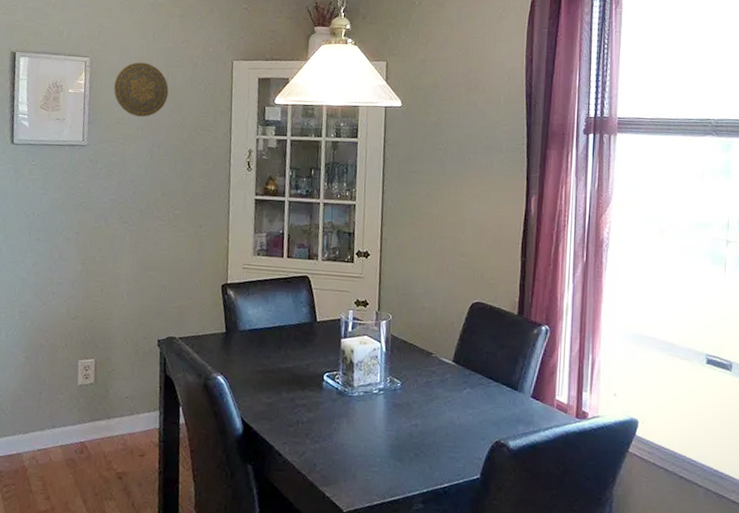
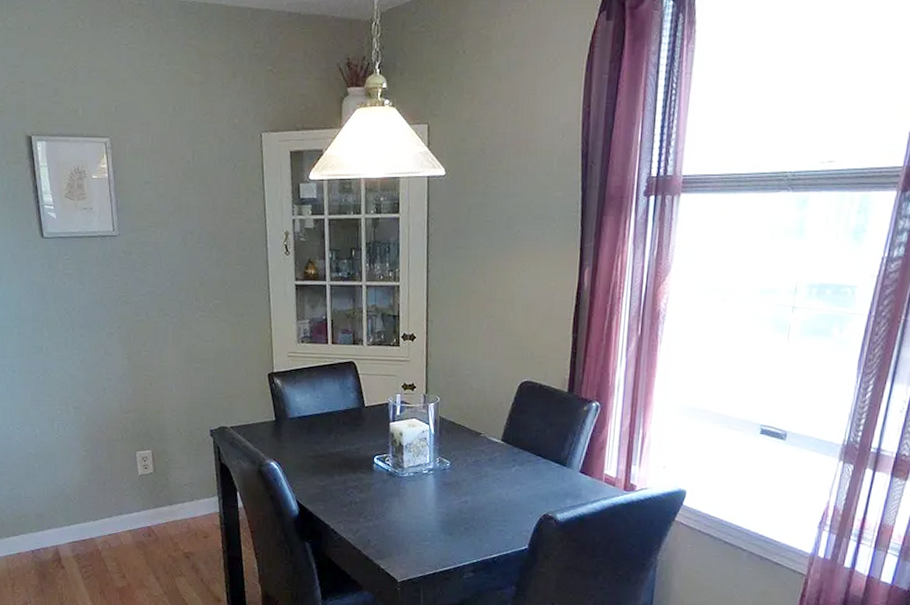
decorative plate: present [113,62,169,118] -> none [138,140,196,202]

